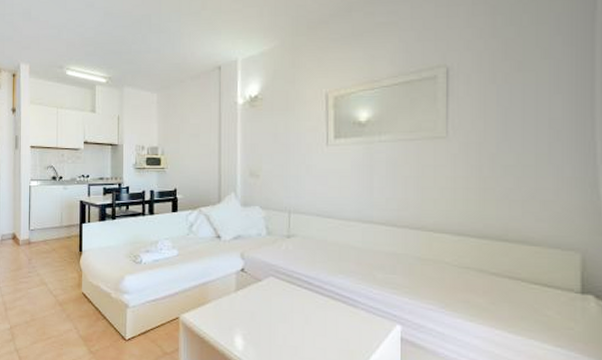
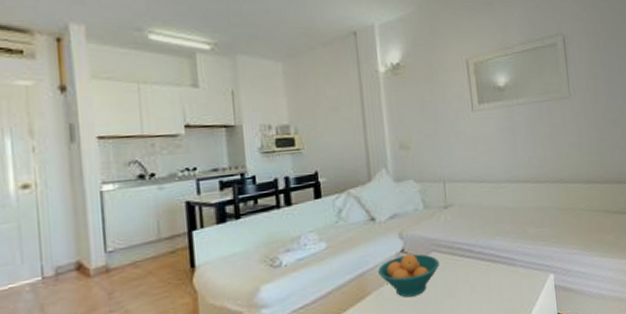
fruit bowl: none [219,274,276,314] -> present [378,254,439,298]

